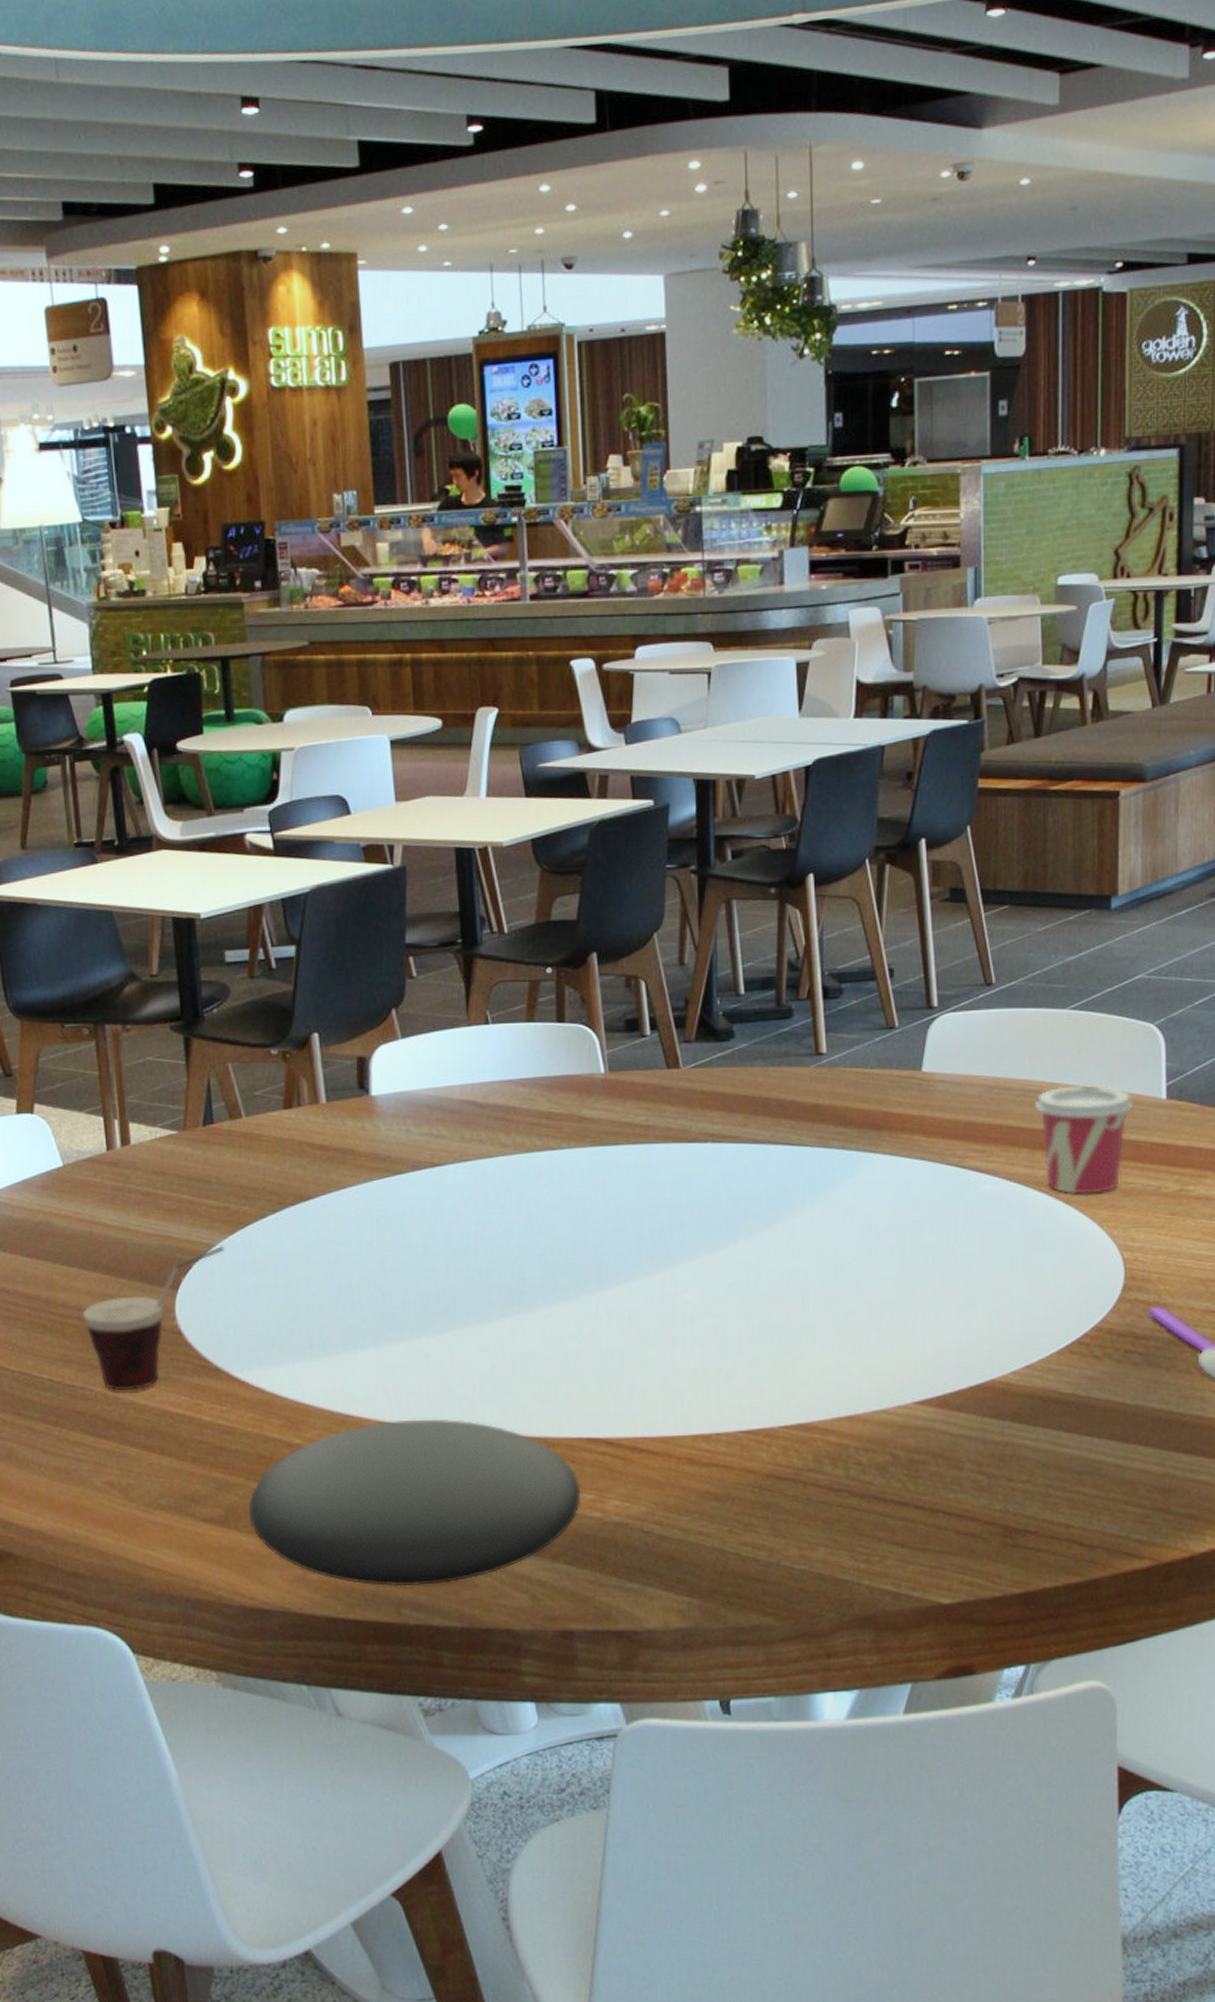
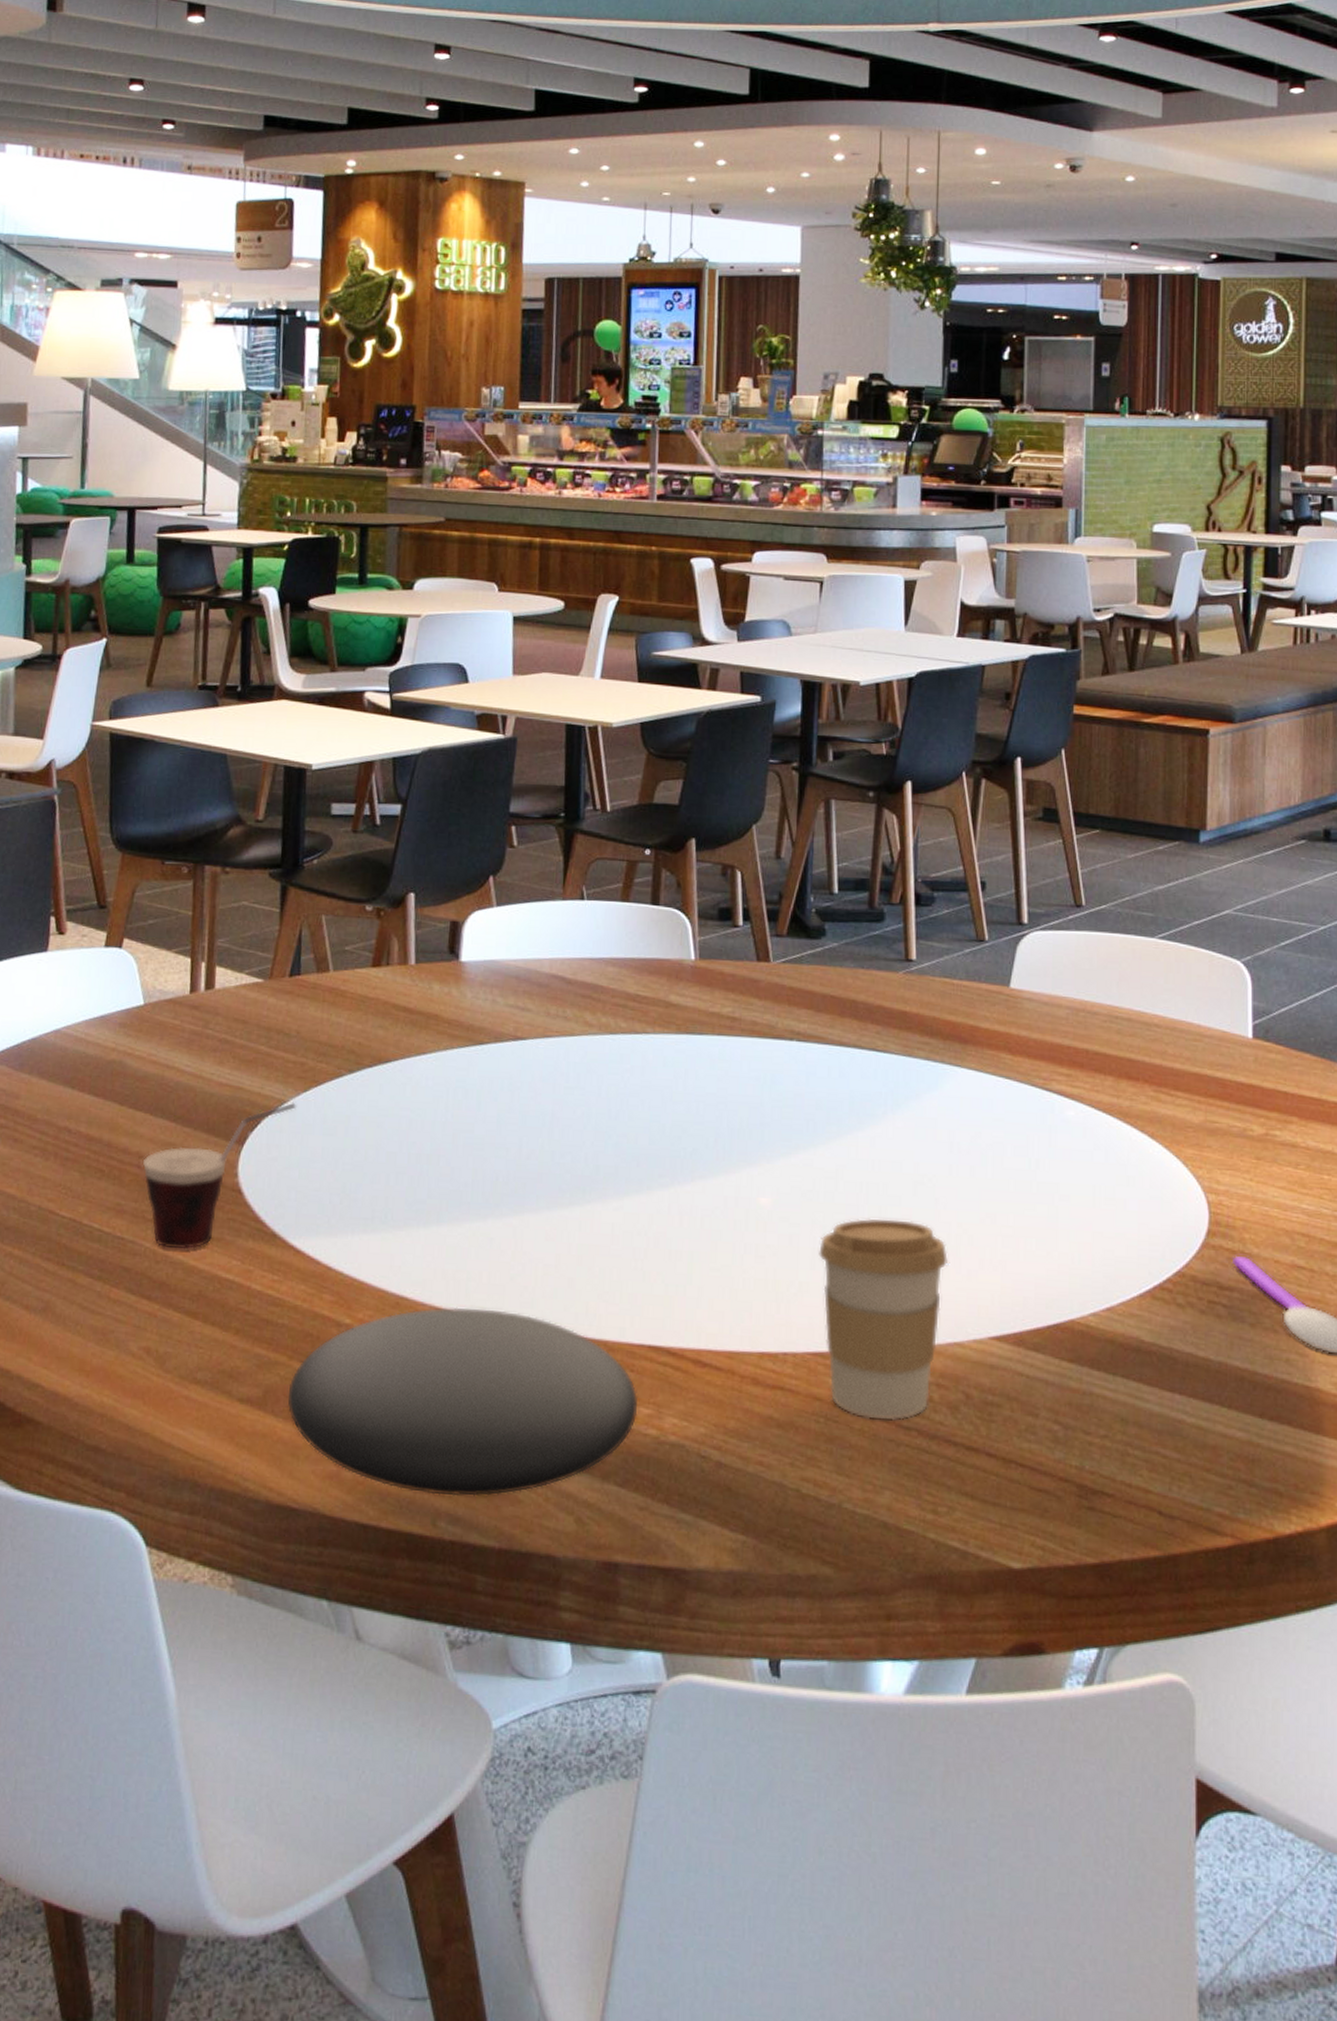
coffee cup: none [745,1302,870,1485] -> present [819,1218,948,1421]
cup: present [1034,1085,1134,1194] -> none [1121,1016,1220,1130]

